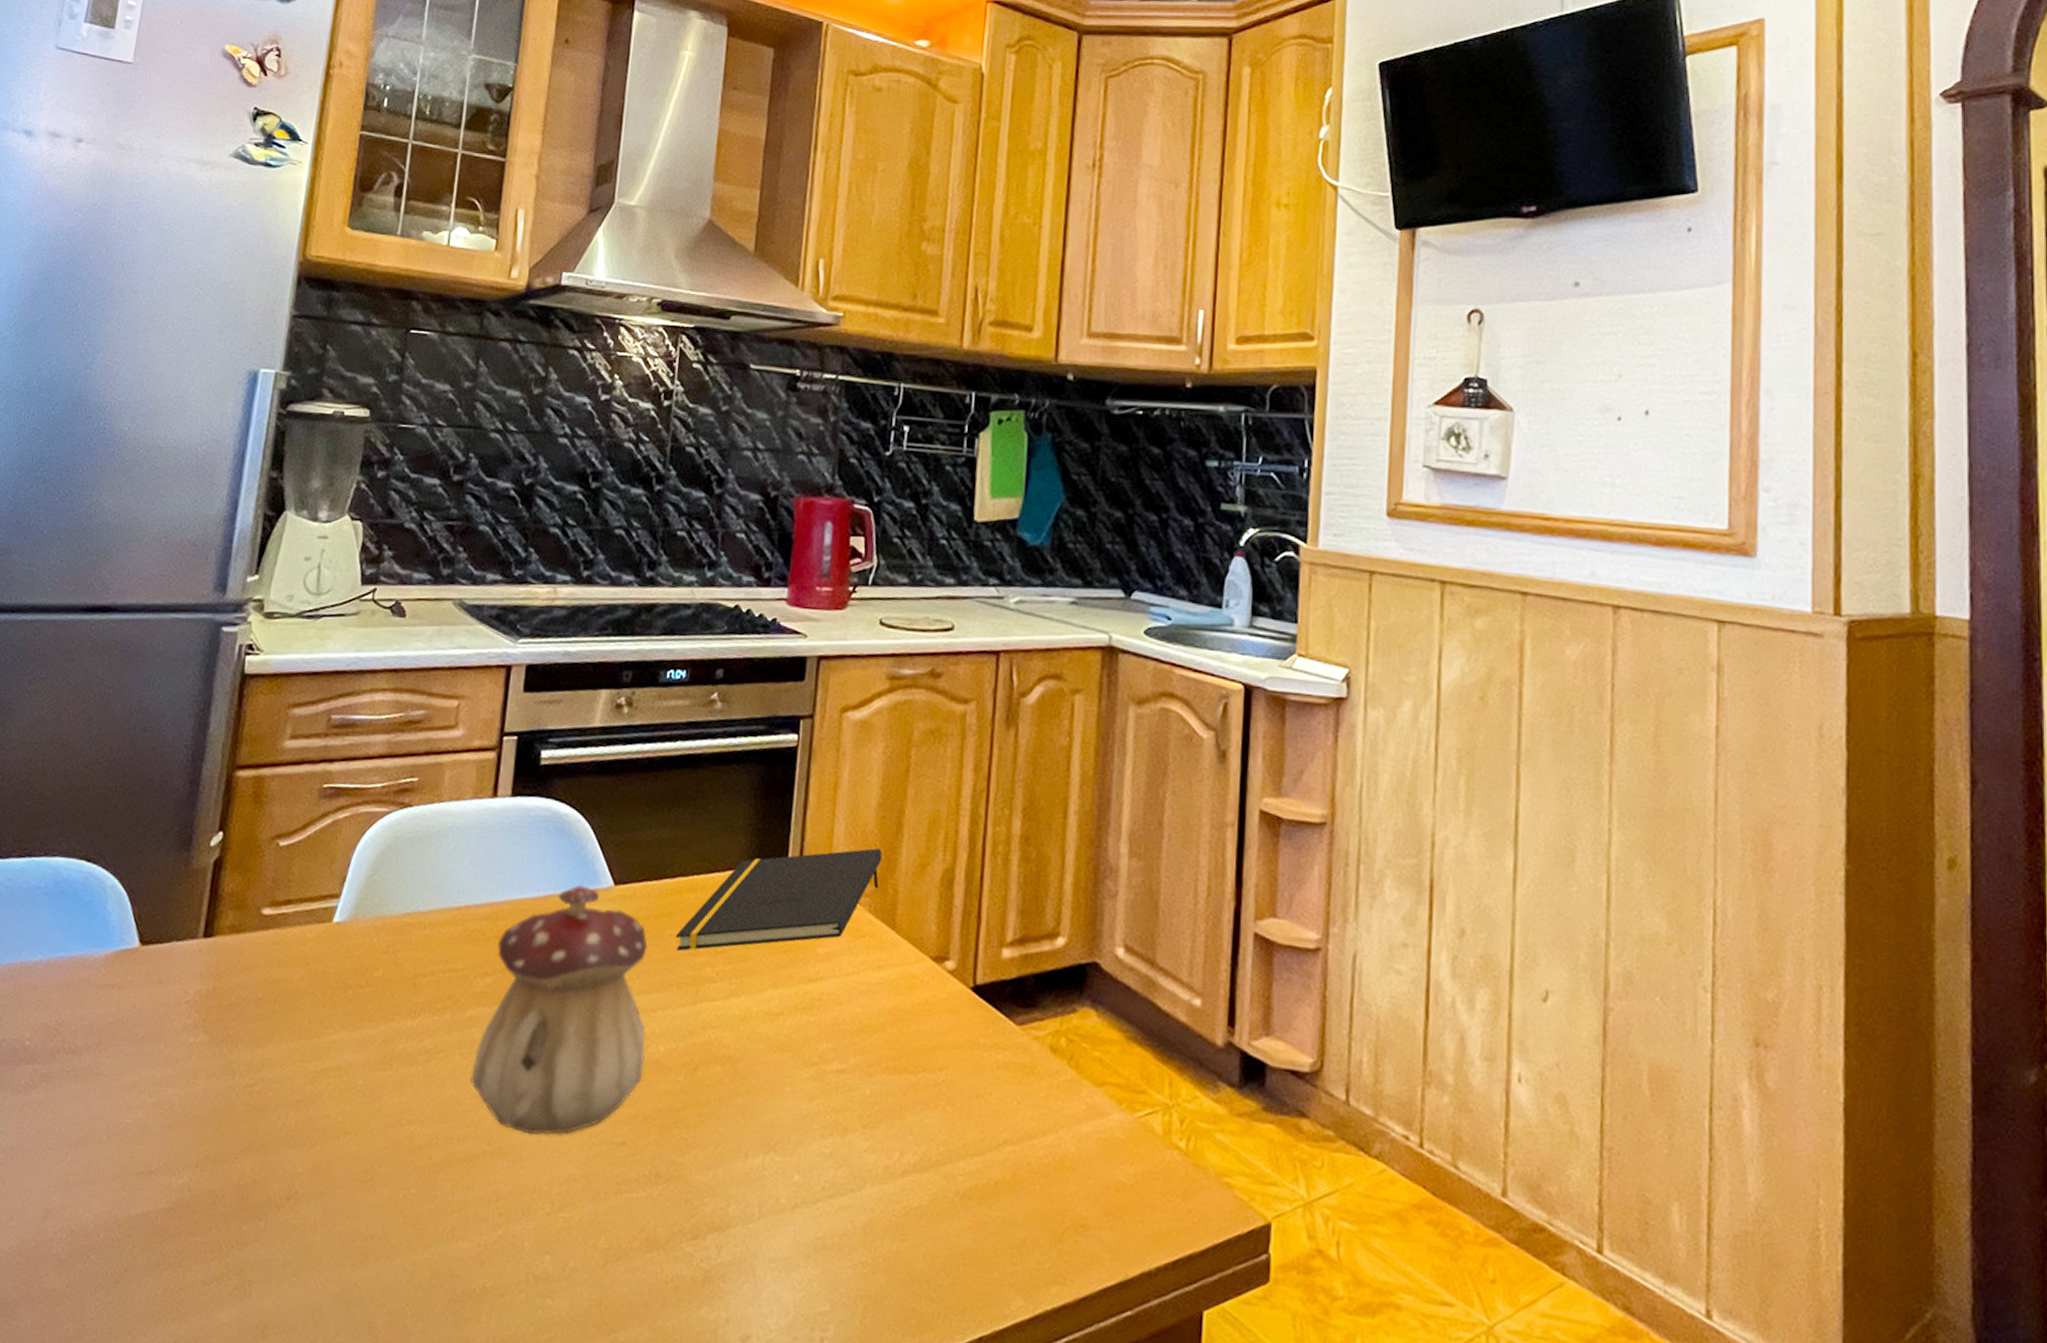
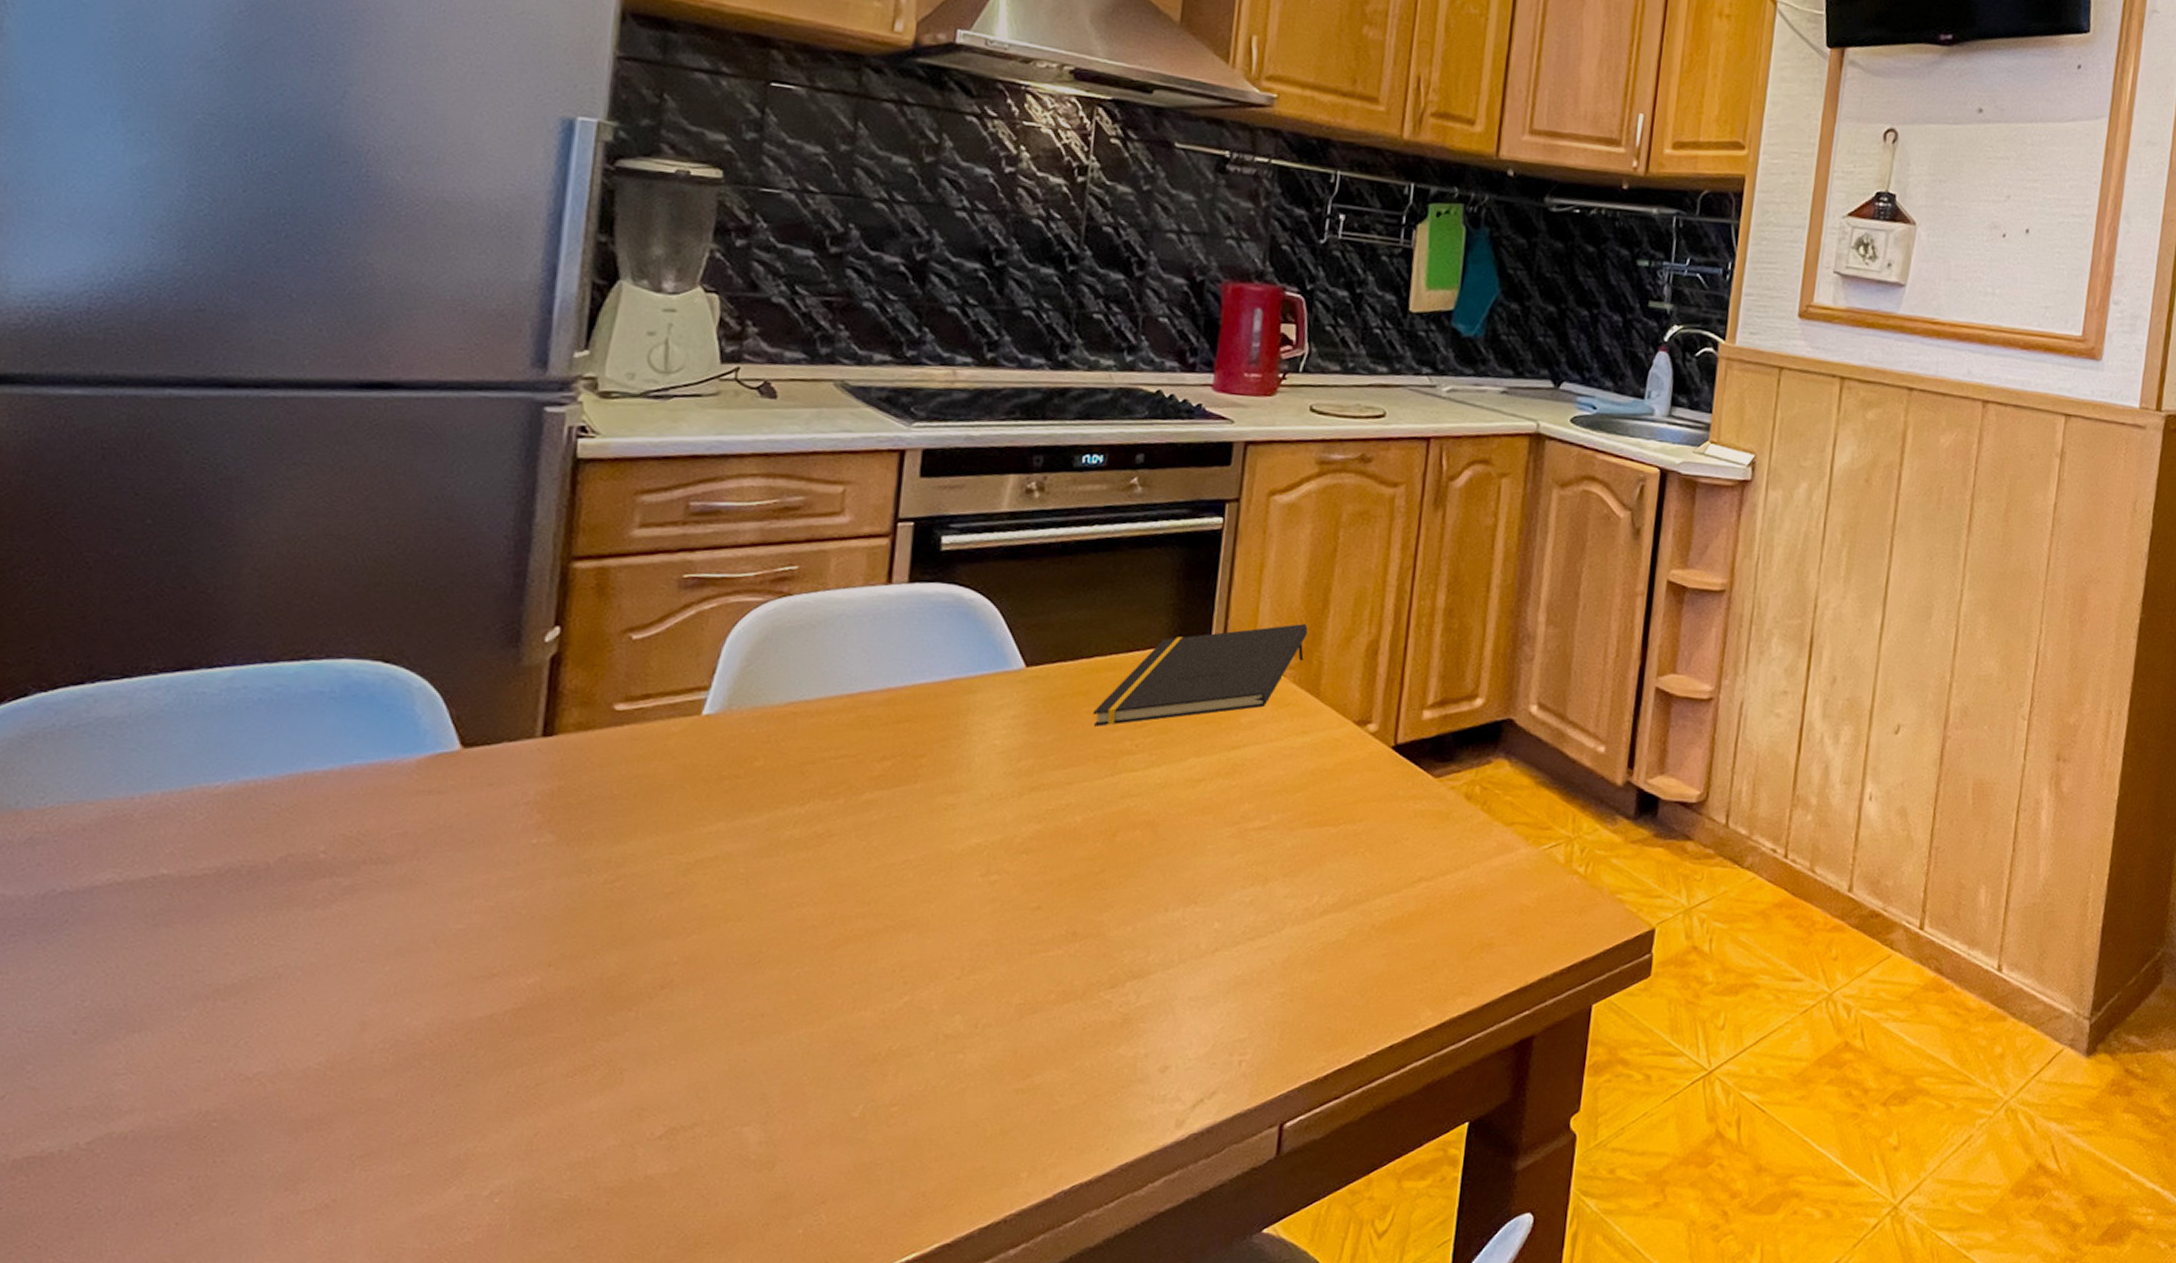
teapot: present [470,885,648,1136] -> none [869,668,1063,907]

